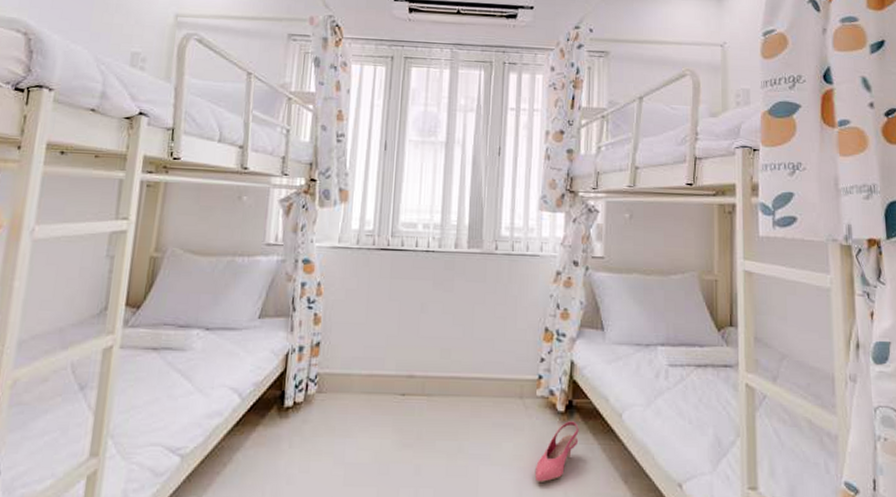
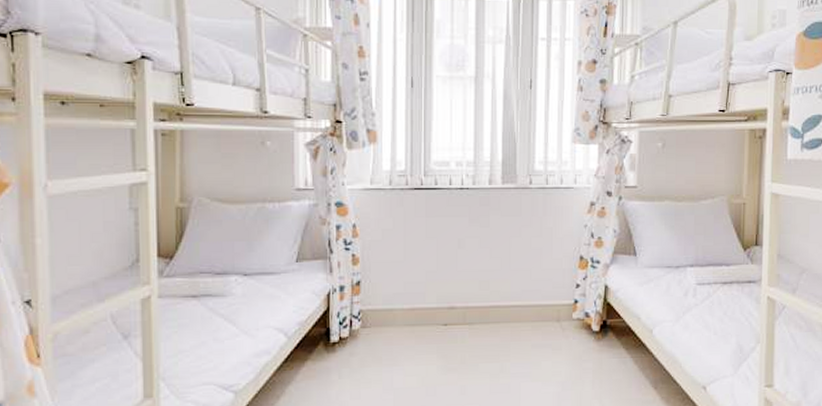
shoe: present [536,421,579,482] -> none [573,339,613,393]

